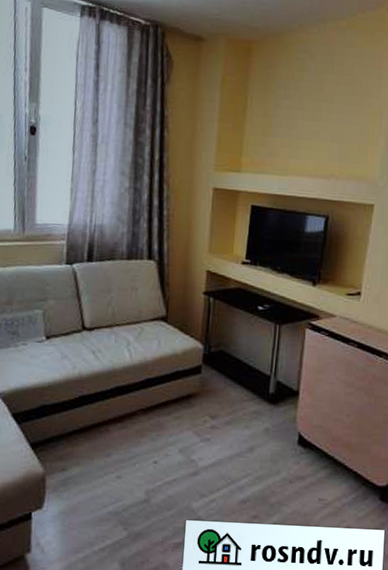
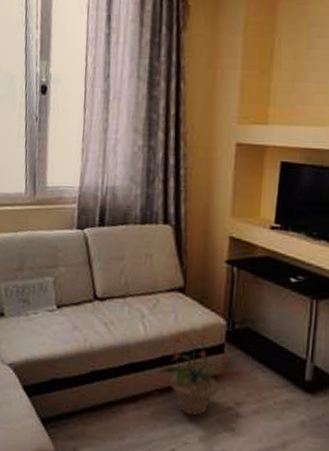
potted plant: none [143,356,204,430] -> present [158,332,228,416]

